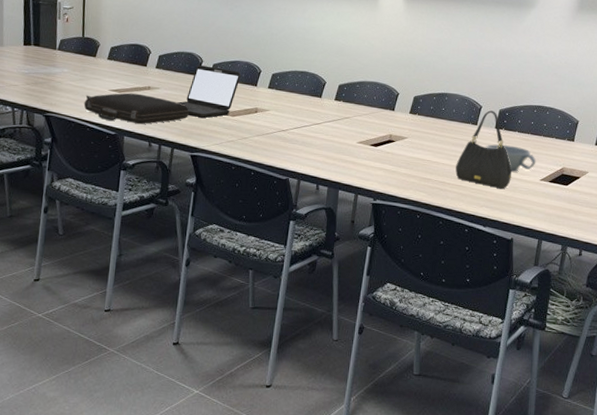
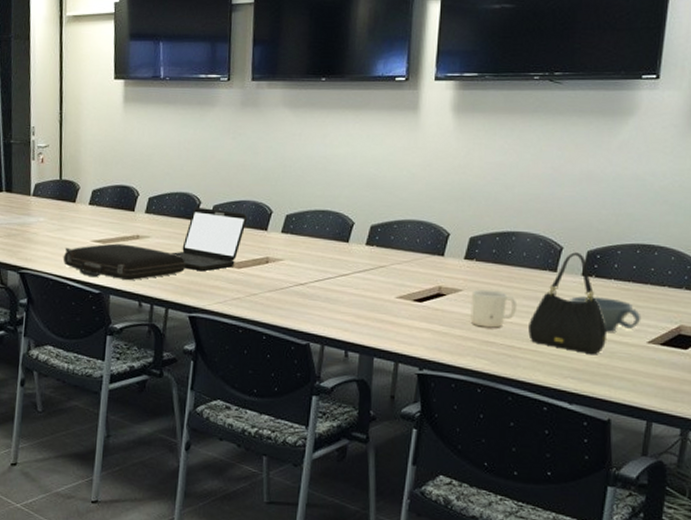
mug: none [413,137,448,168] -> present [470,289,518,328]

